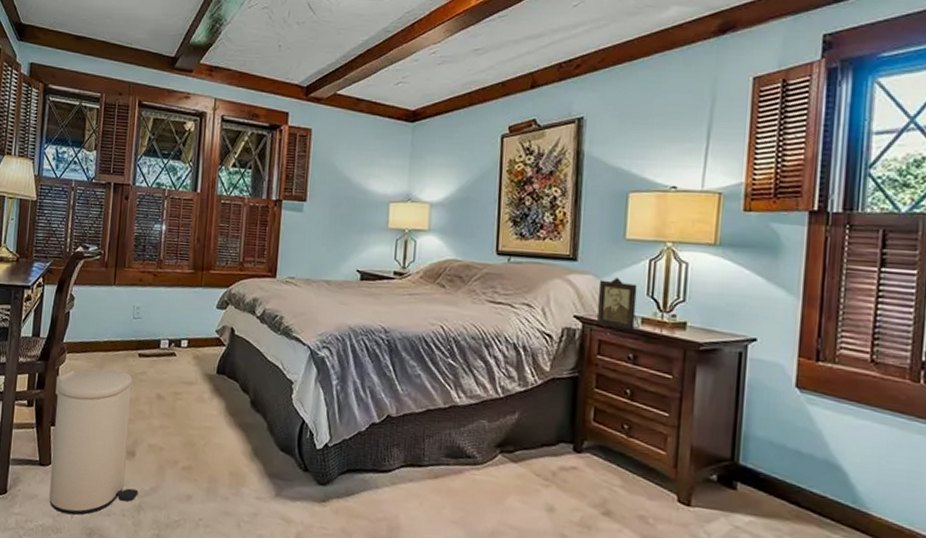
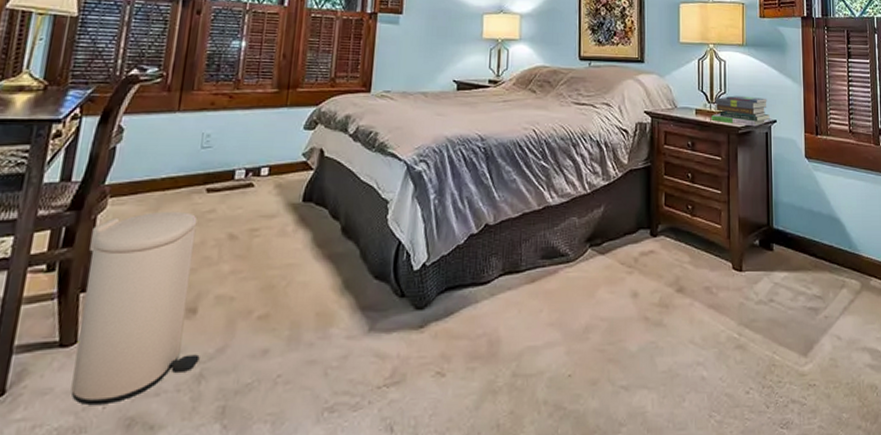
photo frame: present [596,278,640,331] -> none [662,76,694,121]
books: none [662,304,747,344] -> present [711,95,770,127]

